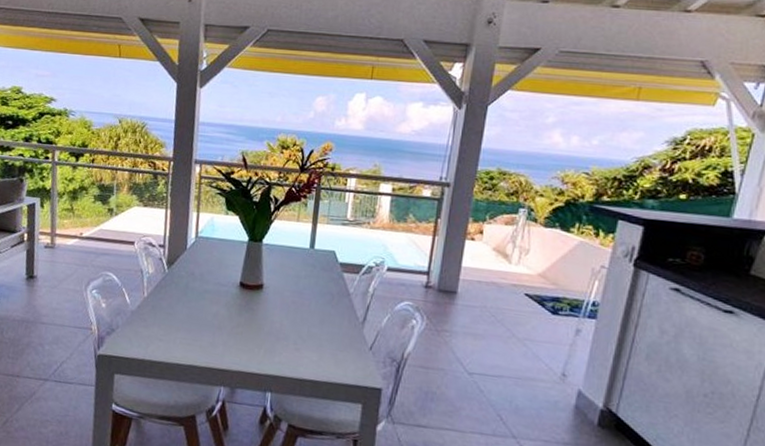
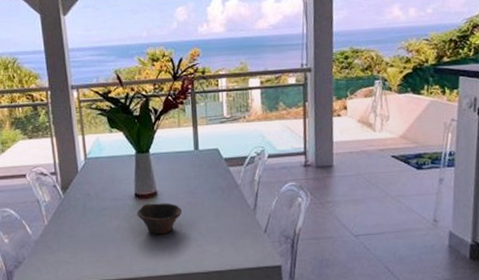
bowl: none [238,295,286,330] -> present [137,203,182,234]

